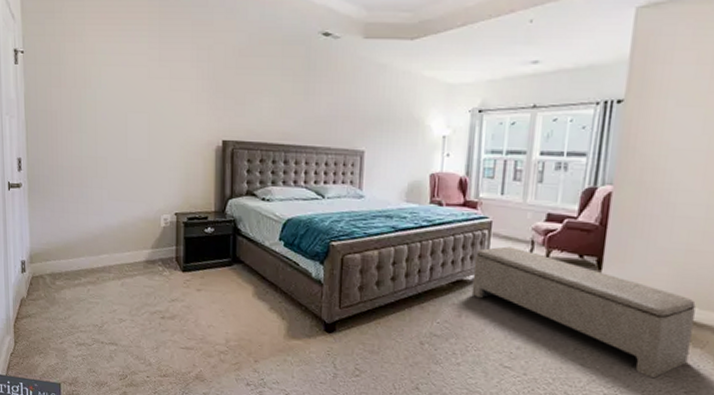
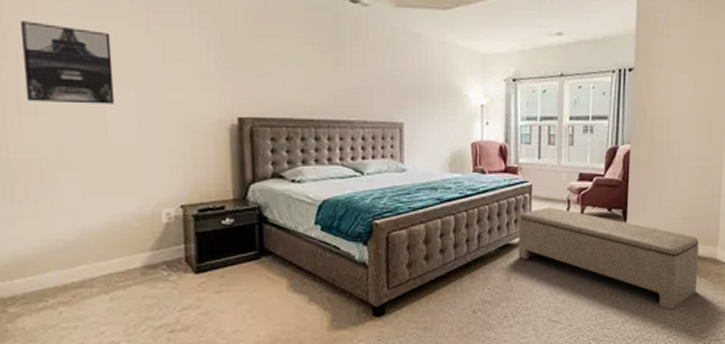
wall art: none [74,59,134,126] -> present [19,21,115,104]

